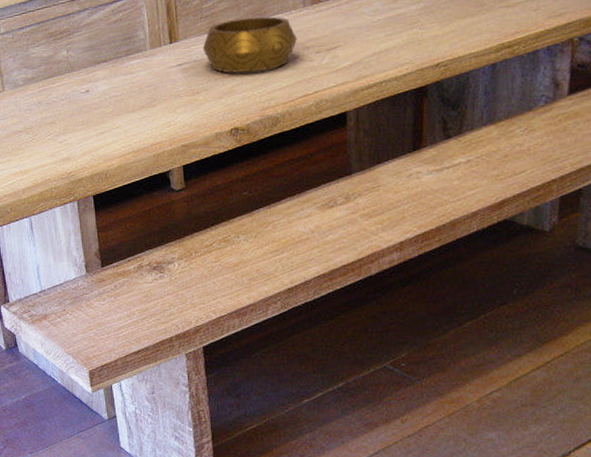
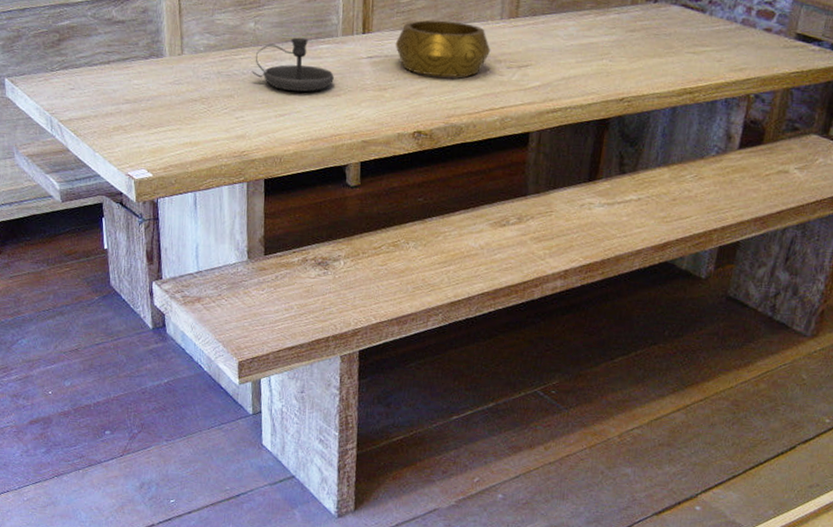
candlestick: none [69,57,148,110] -> present [252,37,334,92]

